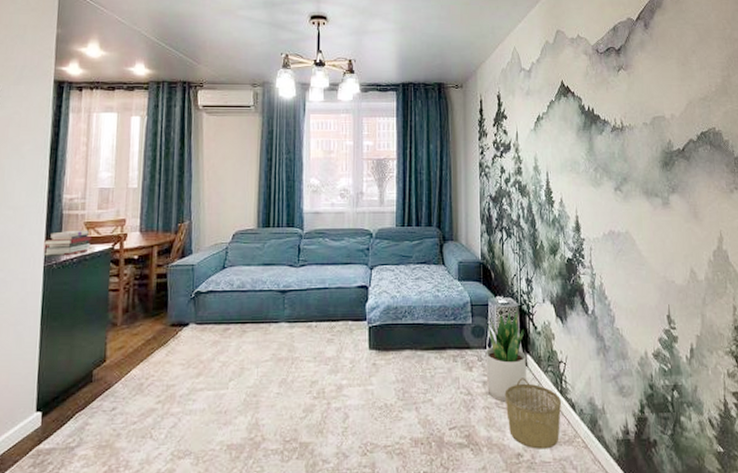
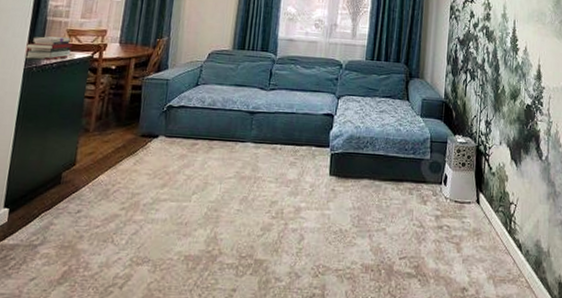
planter: present [485,311,526,402] -> none [439,150,480,238]
basket: present [504,378,561,449] -> none [455,215,509,286]

